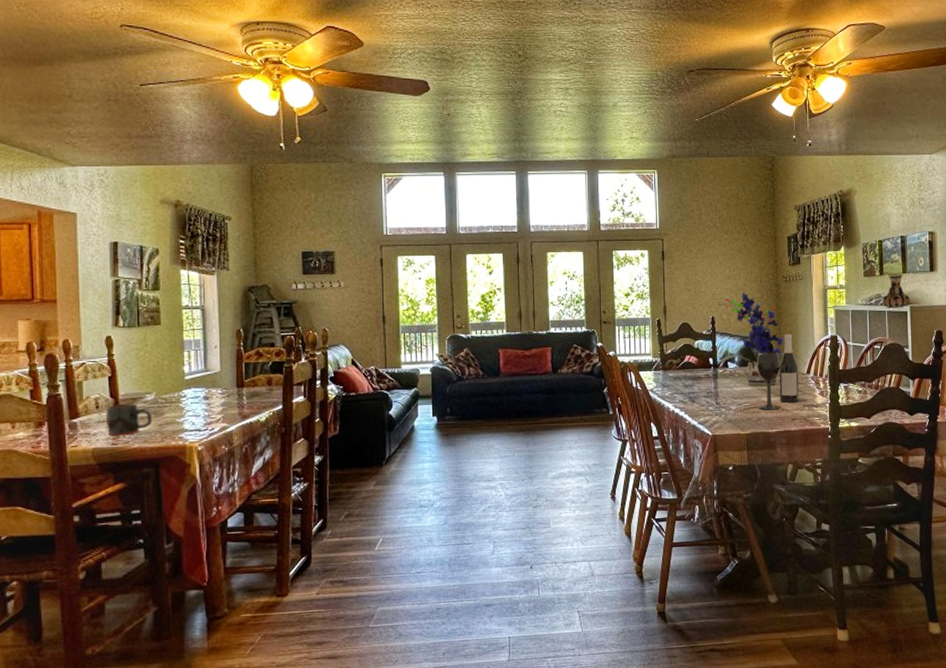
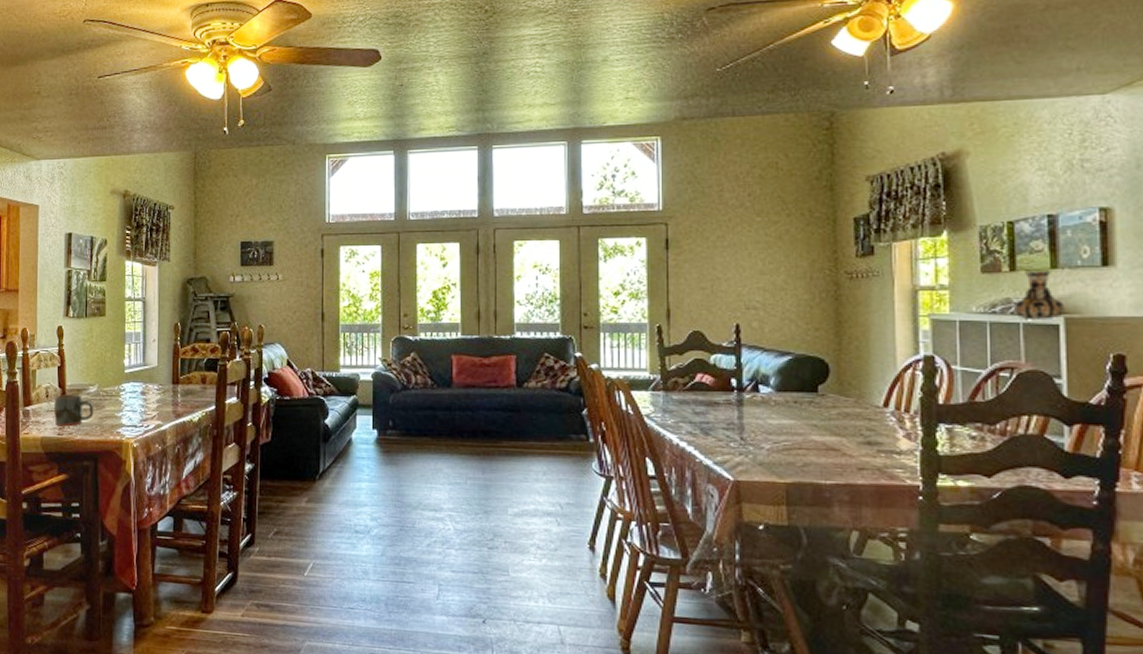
flower arrangement: present [717,292,801,387] -> none [743,292,874,422]
wine glass: present [756,351,781,410] -> none [802,373,842,454]
wine bottle: present [779,333,799,404] -> none [838,350,871,447]

